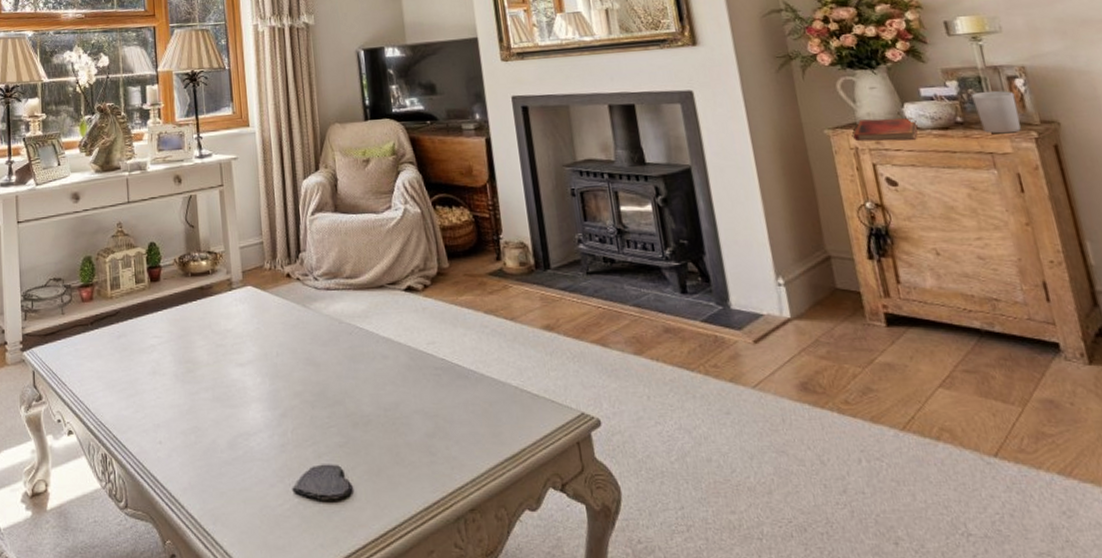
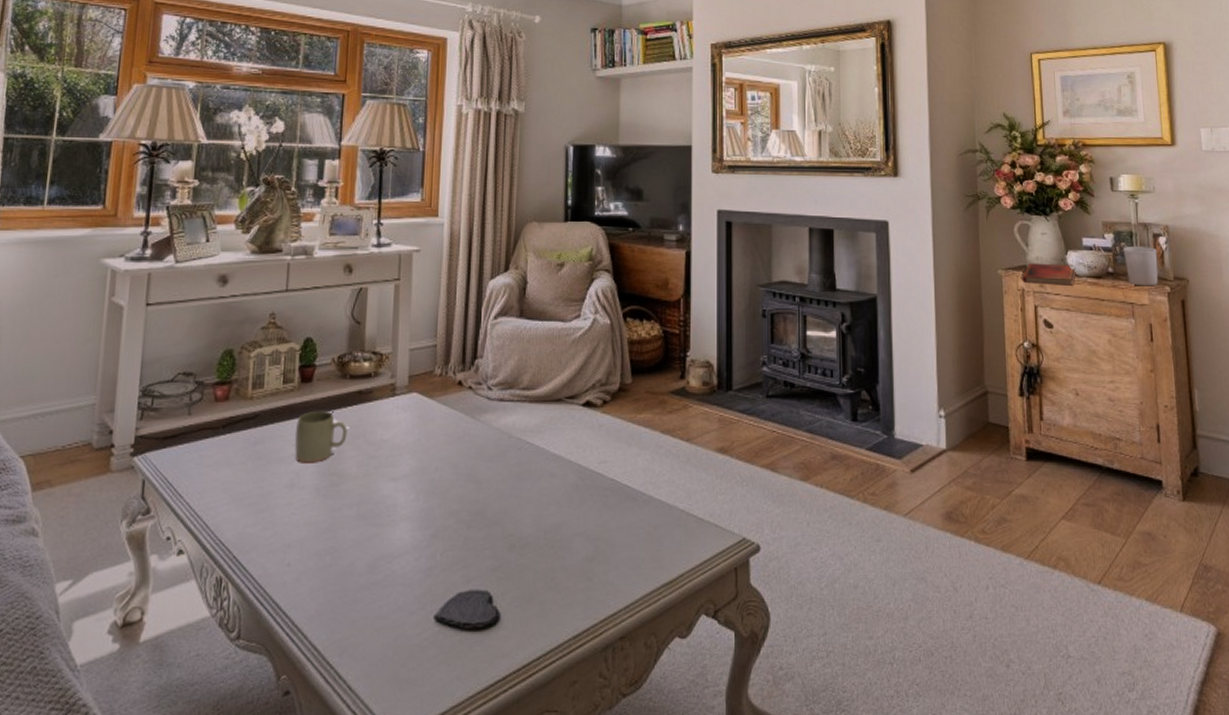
mug: none [150,305,196,353] -> present [294,410,348,463]

